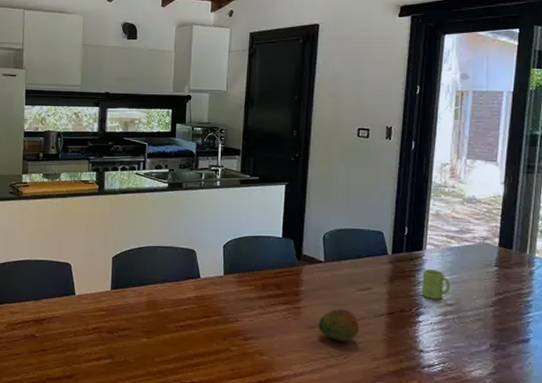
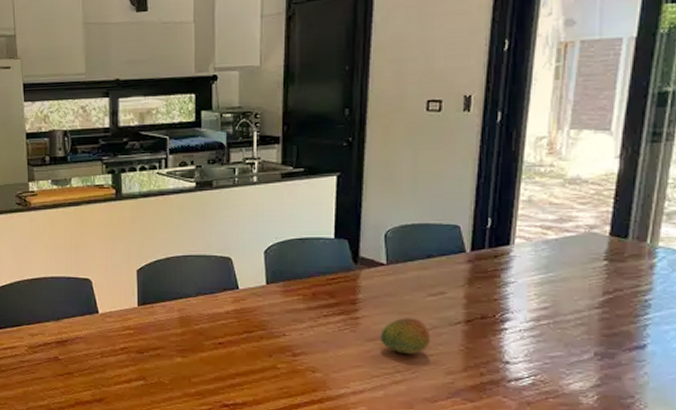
mug: present [421,269,451,300] -> none [507,268,546,302]

